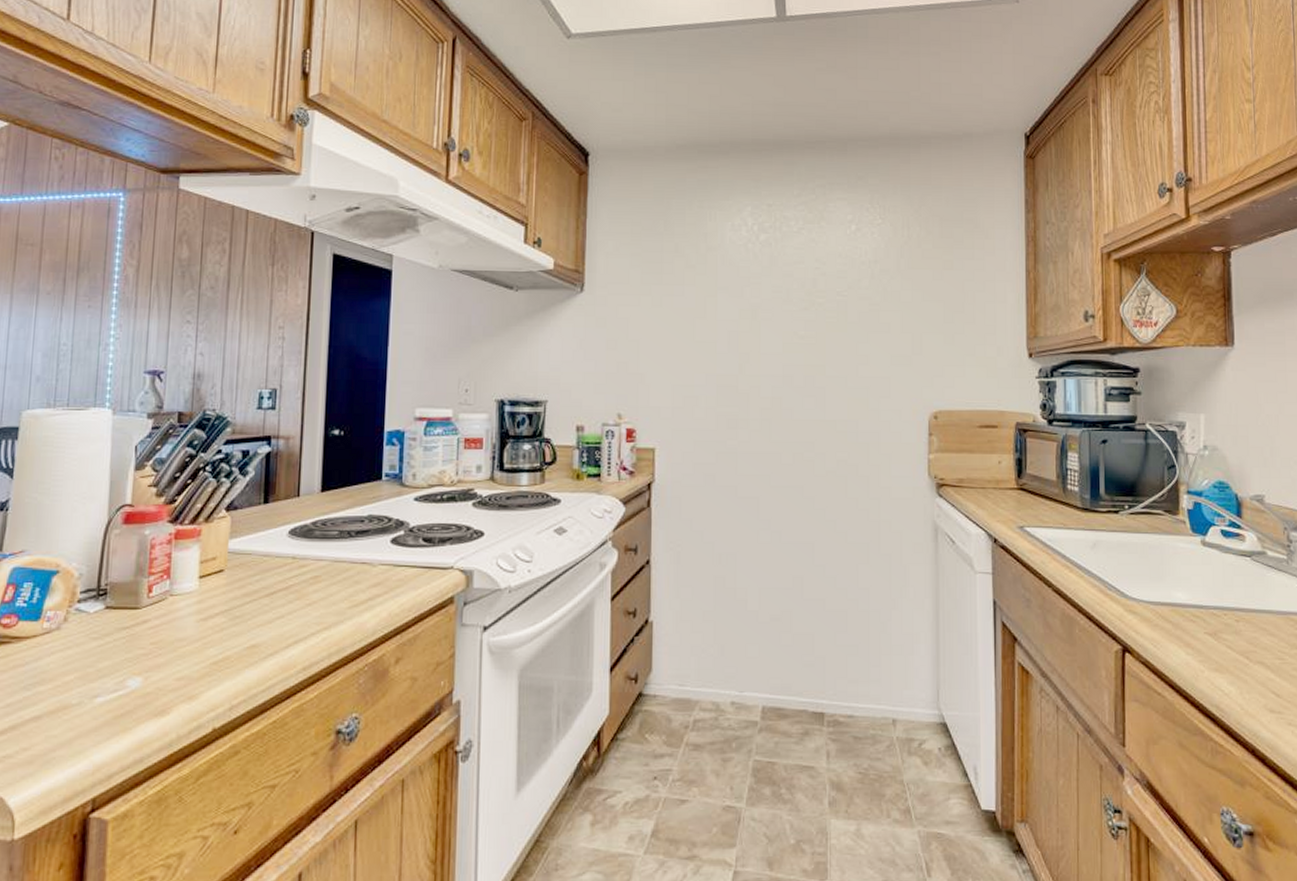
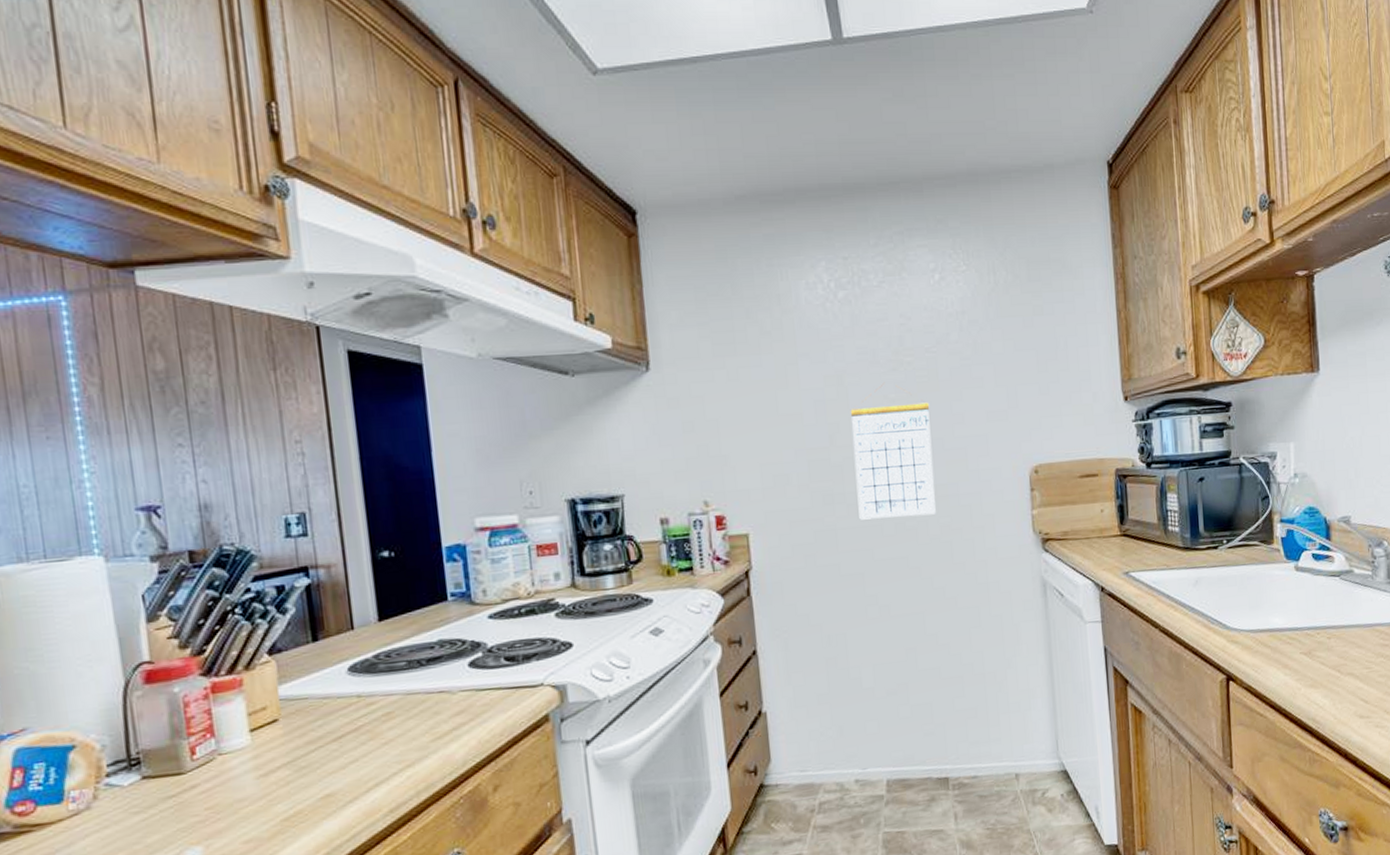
calendar: none [760,321,837,449] -> present [850,383,936,520]

